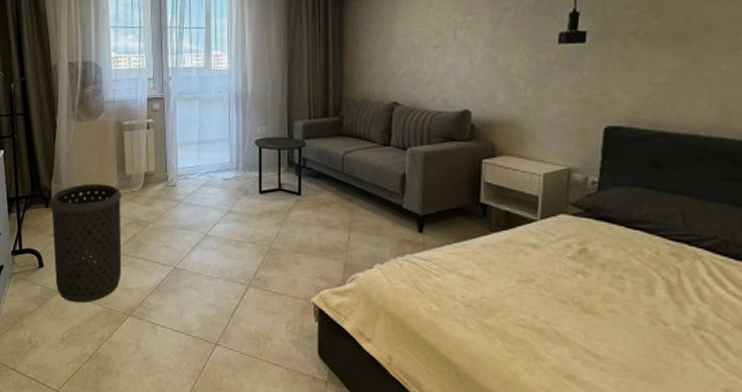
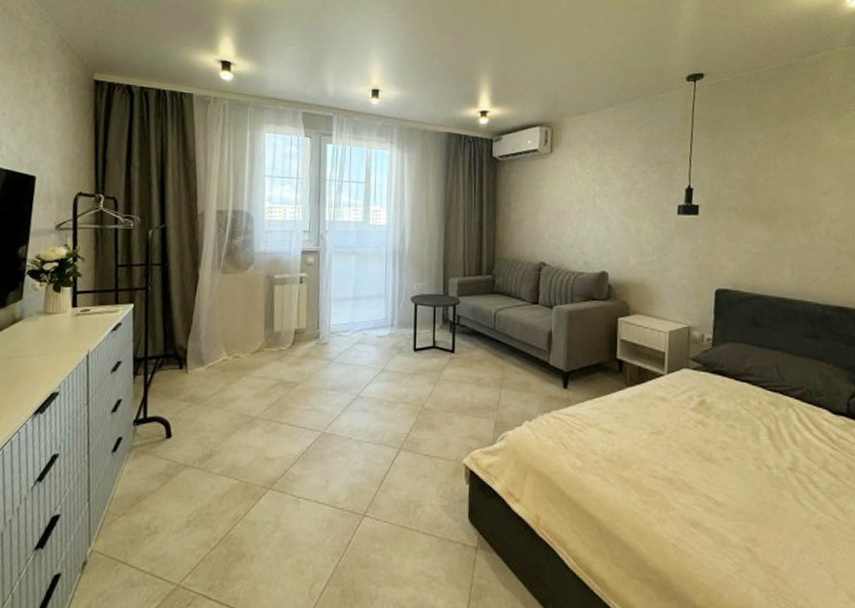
laundry basket: present [49,183,122,303] -> none [183,342,269,478]

